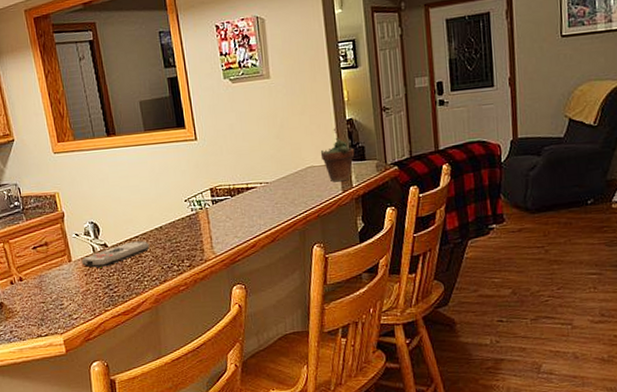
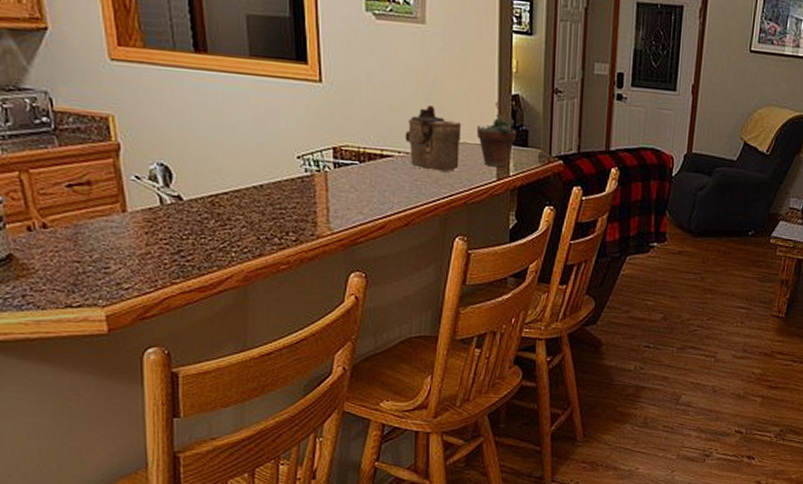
remote control: present [81,240,149,268] -> none [141,198,243,226]
teapot: none [263,141,310,194] -> present [405,105,462,172]

